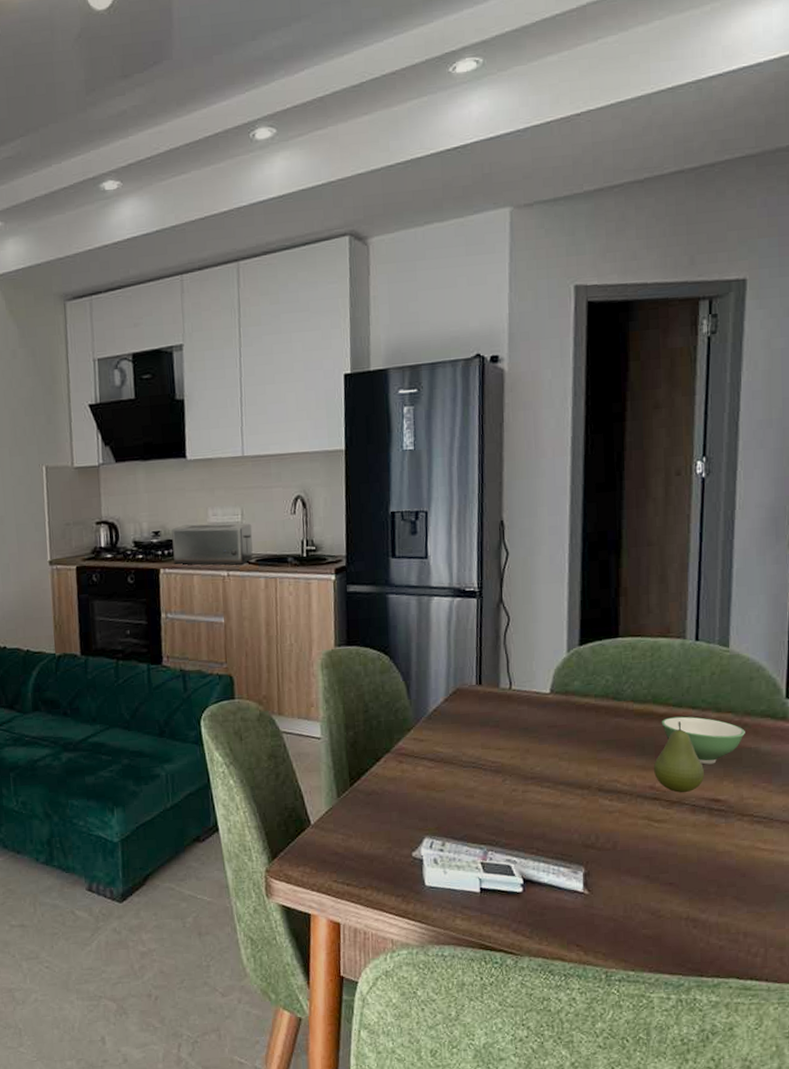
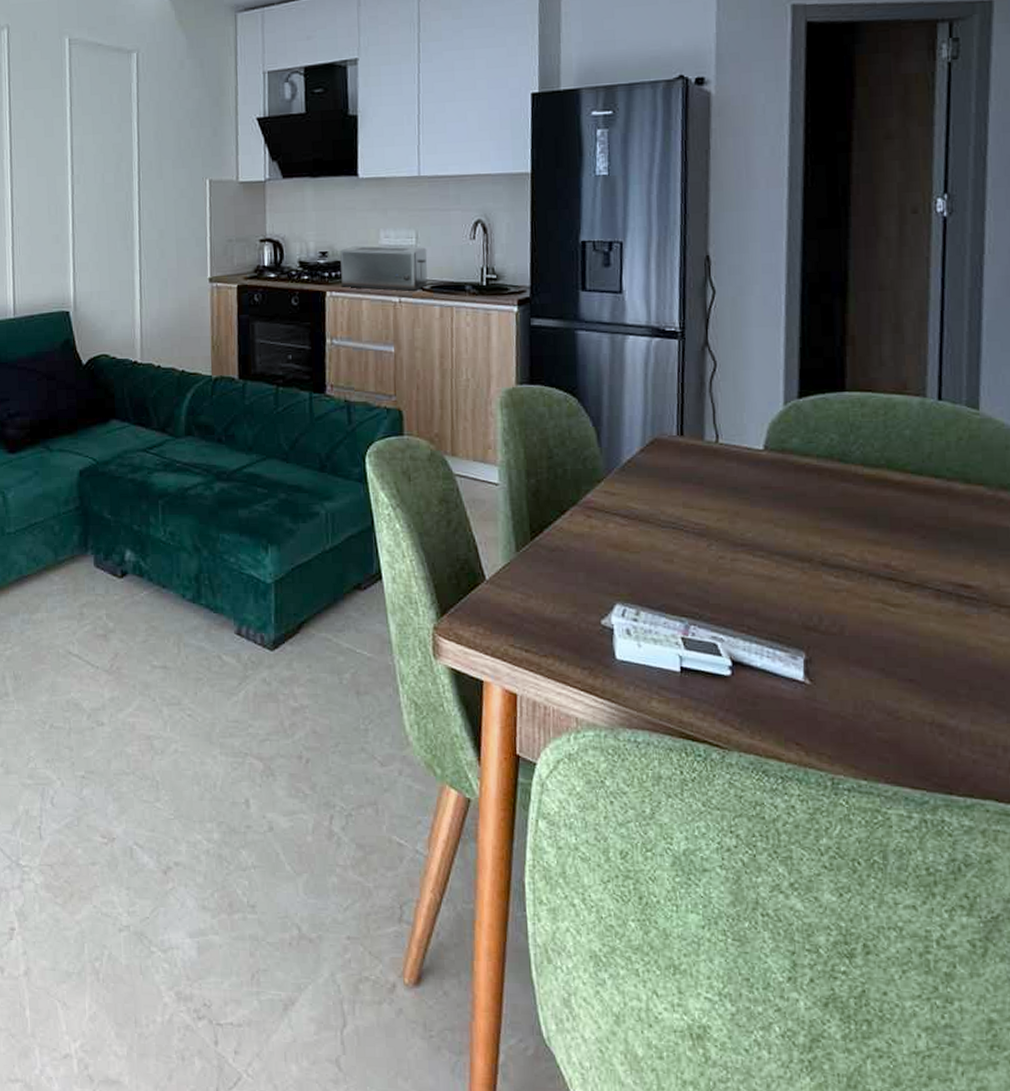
fruit: present [653,721,704,793] -> none [888,491,951,575]
bowl: present [661,716,745,765] -> none [897,486,1001,544]

